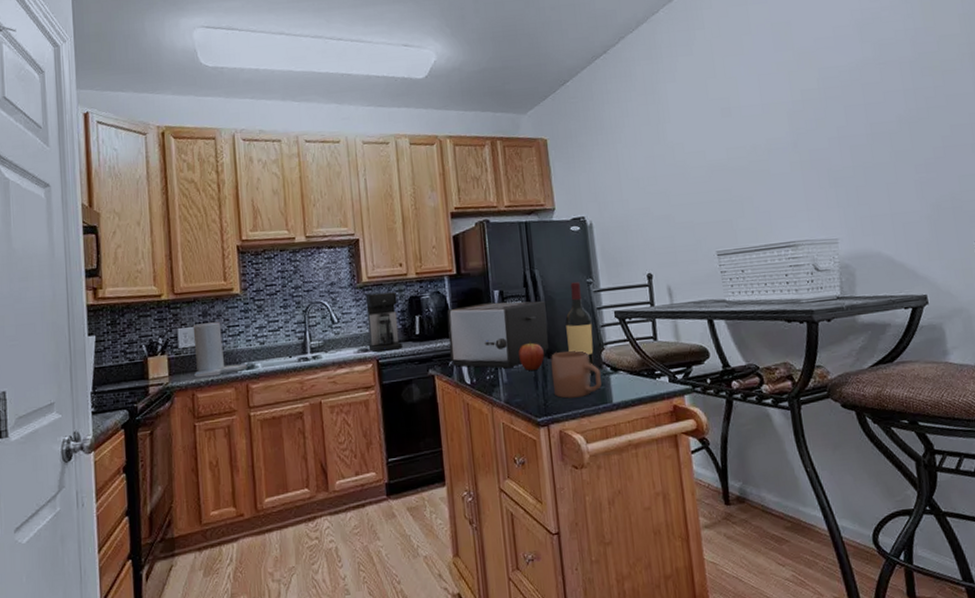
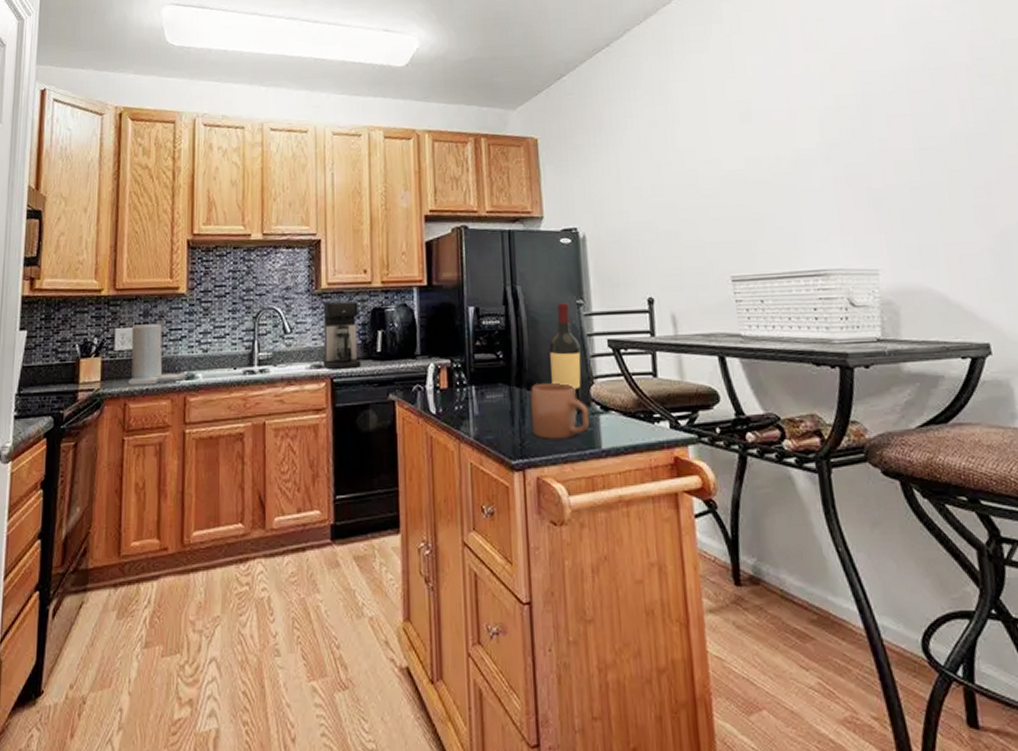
toaster: present [447,301,549,369] -> none [413,320,529,399]
fruit: present [518,341,544,371] -> none [493,368,523,404]

